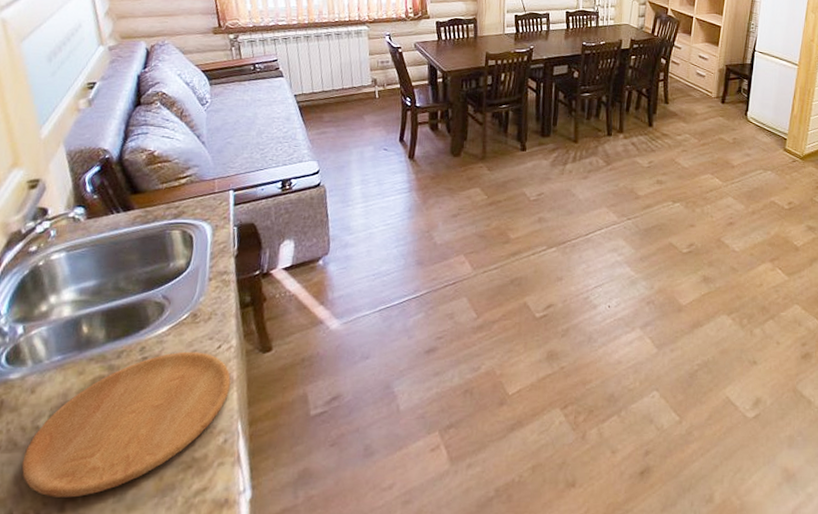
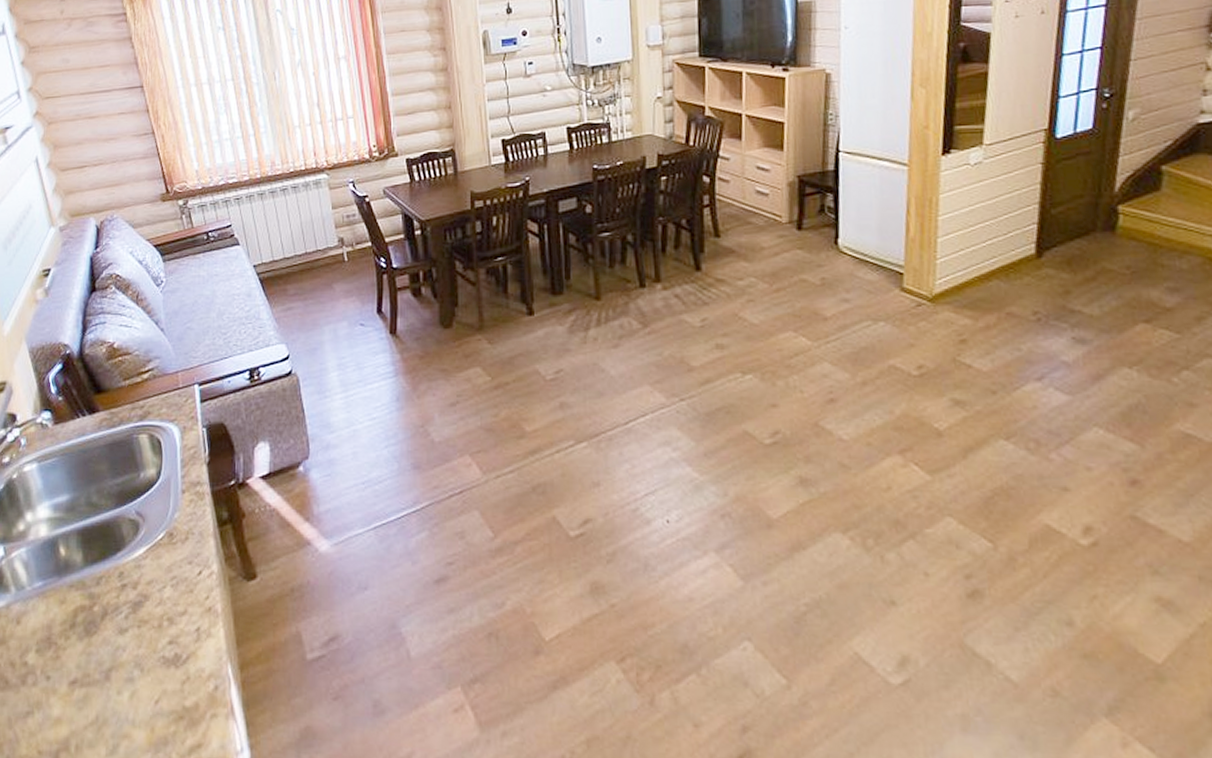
cutting board: present [21,351,231,498] -> none [14,578,216,747]

